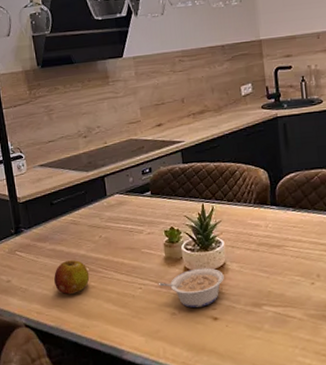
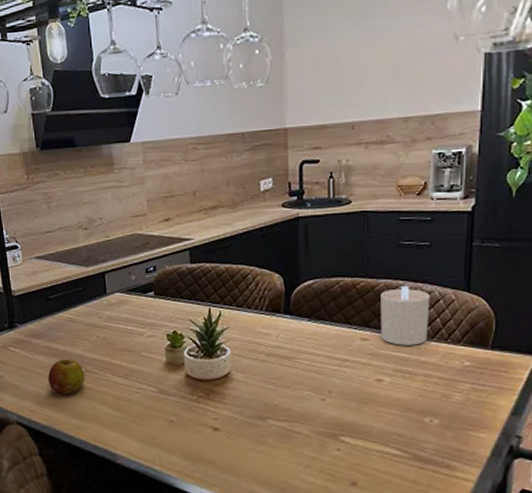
legume: present [158,268,224,309] -> none [157,376,228,417]

